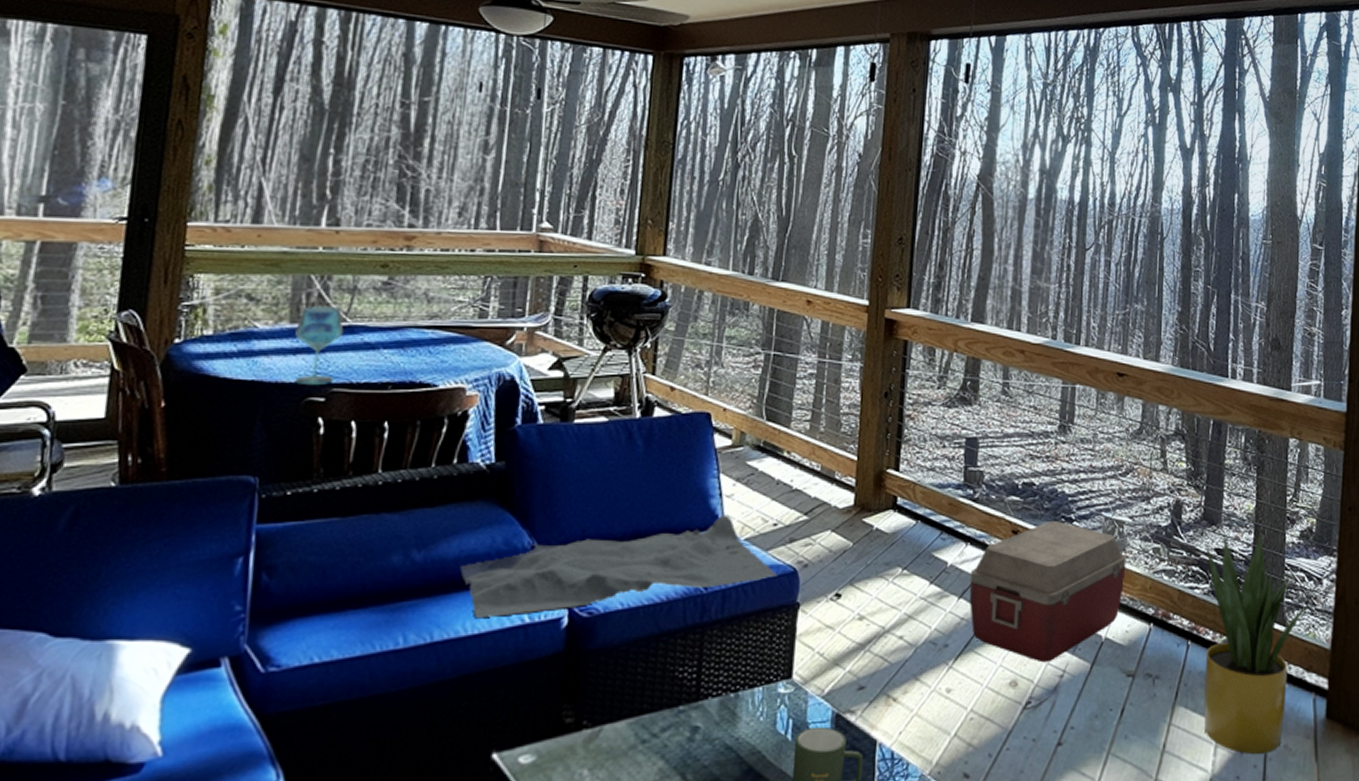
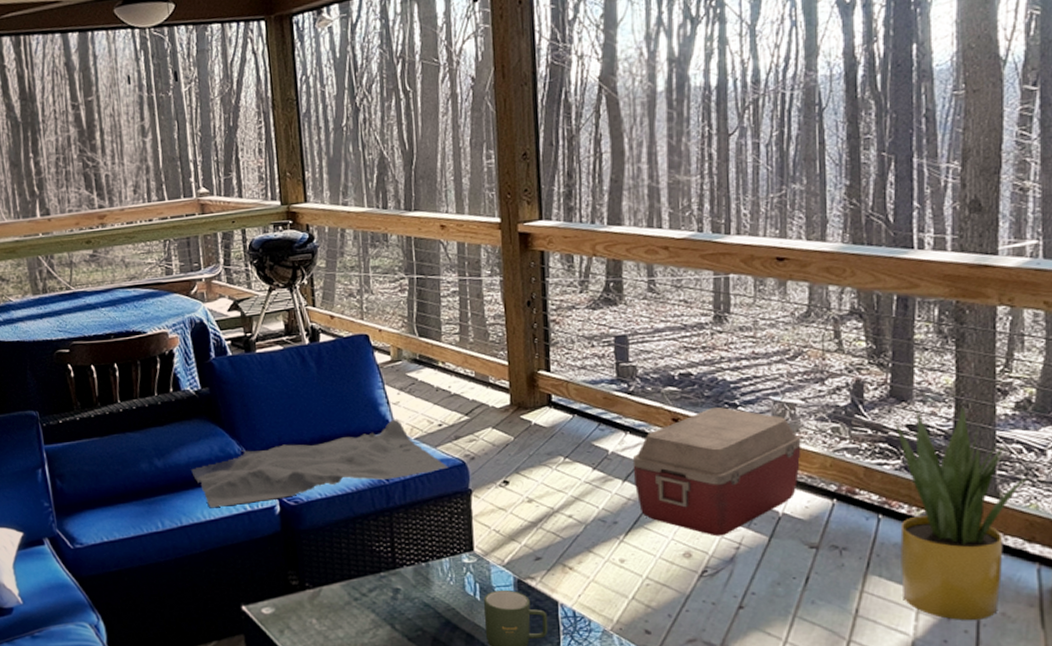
wine glass: present [295,305,344,386] -> none [37,278,72,341]

